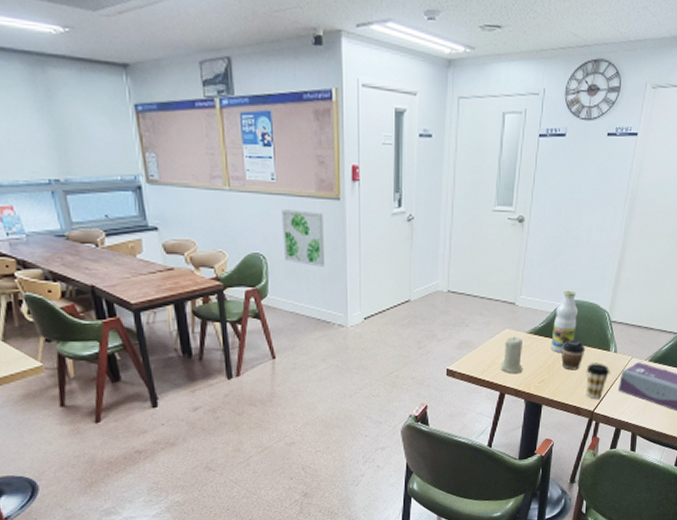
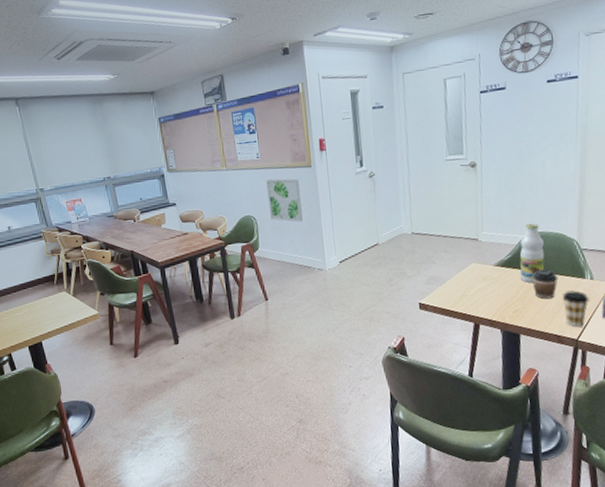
candle: present [500,337,523,373] -> none [471,270,495,304]

